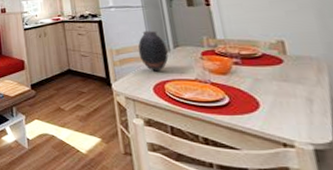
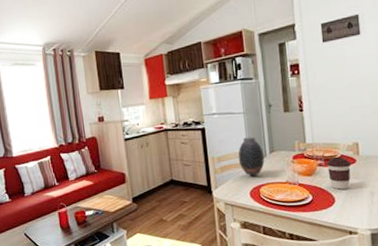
coffee cup: none [243,56,278,93] -> present [326,157,352,190]

